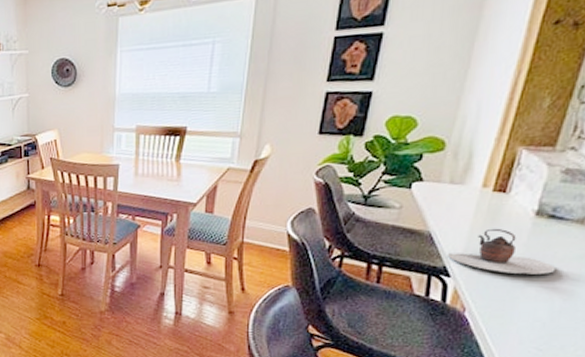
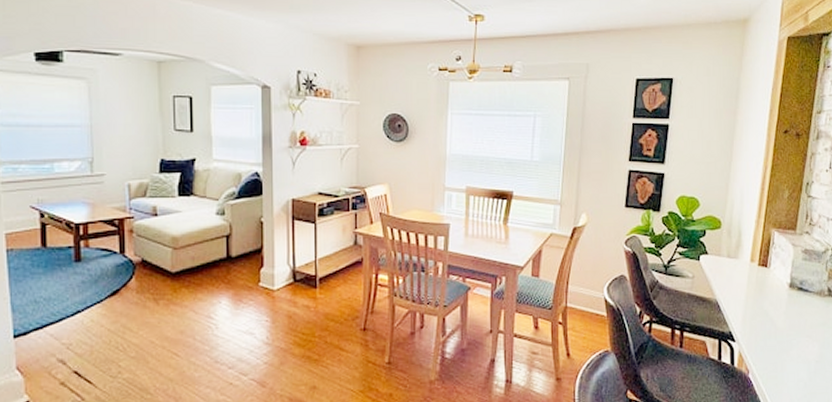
teapot: present [448,228,556,275] -> none [732,298,808,339]

